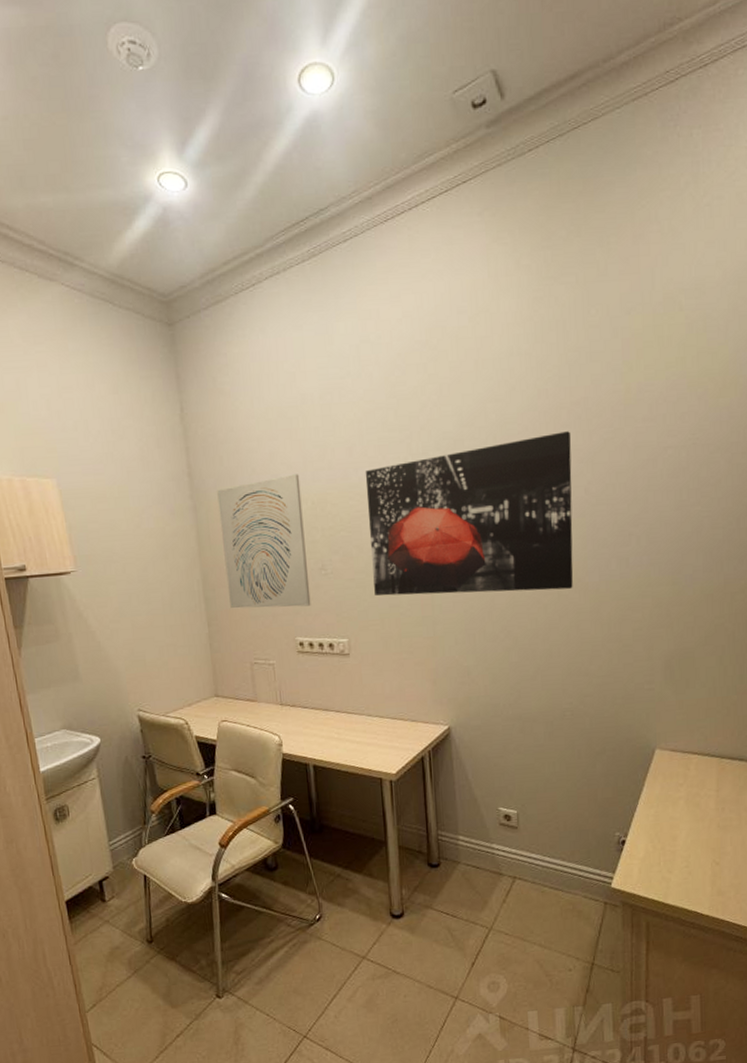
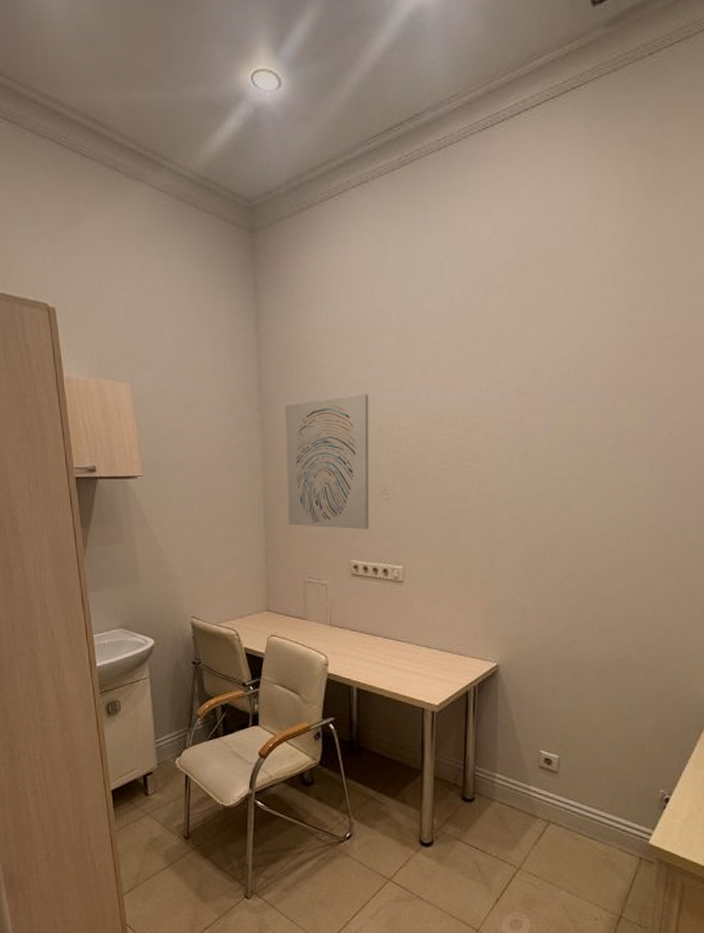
wall art: present [365,431,573,596] -> none [435,367,661,534]

